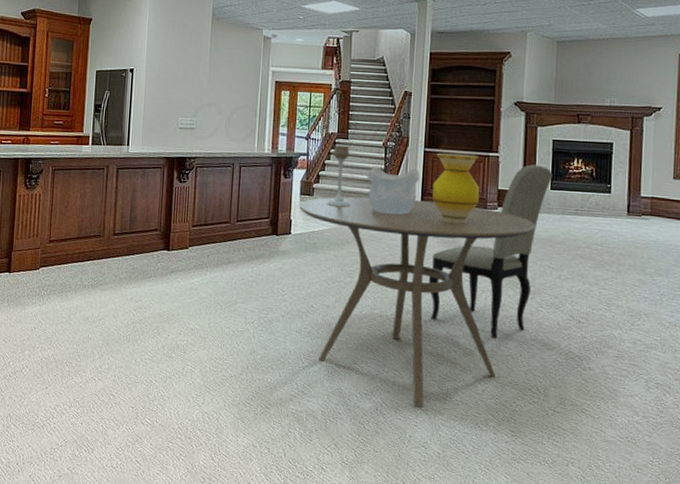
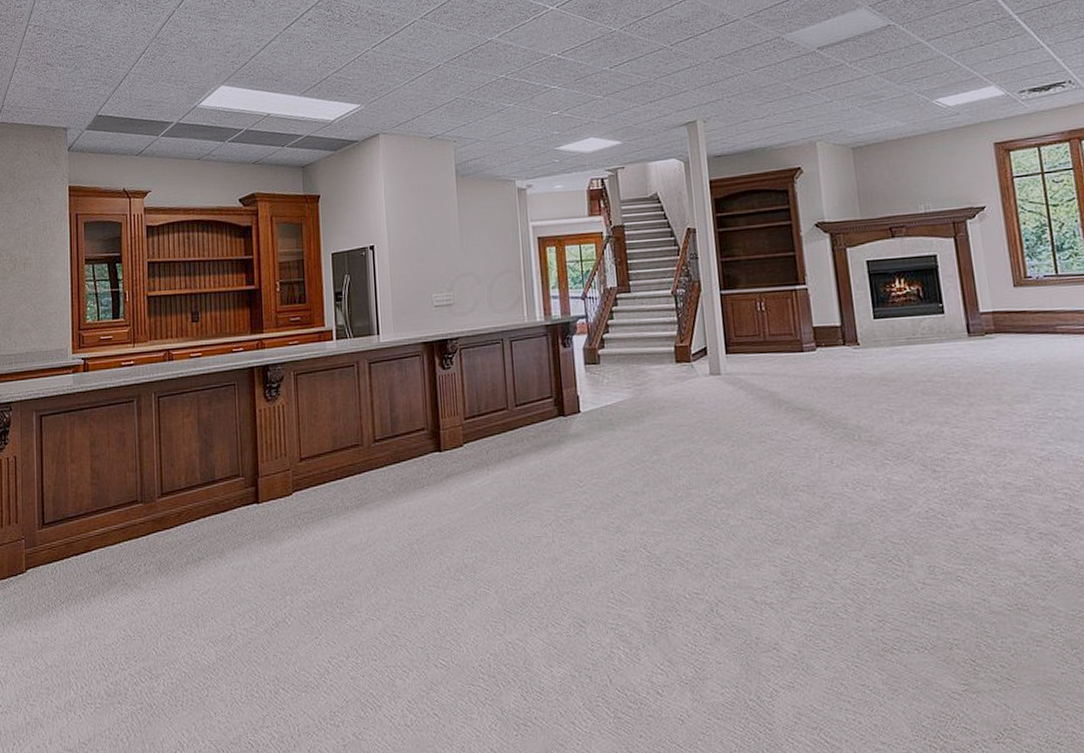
dining table: present [299,196,535,407] -> none [586,351,864,600]
candle holder: present [327,145,352,207] -> none [616,300,646,373]
decorative bowl: present [366,167,420,215] -> none [657,317,720,374]
dining chair: present [429,165,553,339] -> none [748,292,874,505]
vase: present [432,153,480,224] -> none [735,290,794,375]

